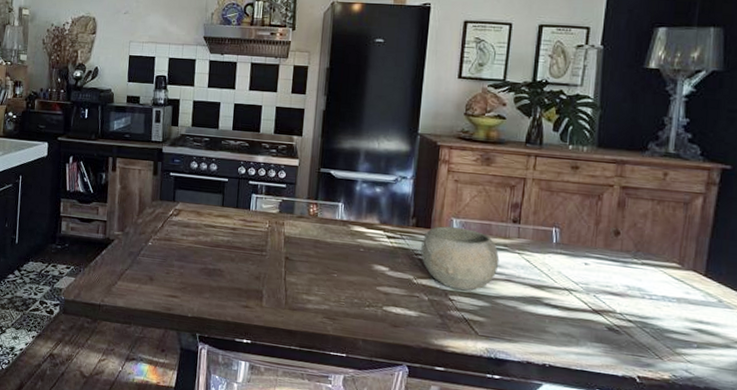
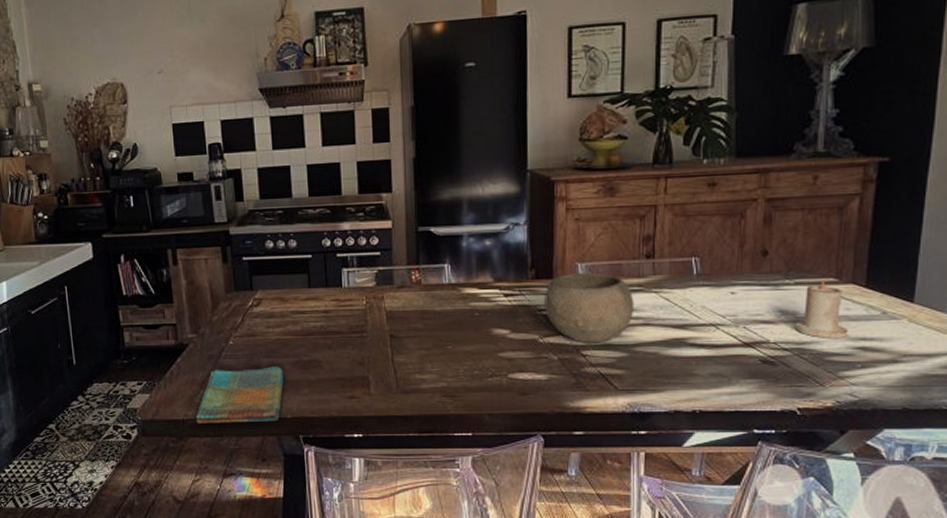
dish towel: none [110,265,191,318] -> present [195,366,284,424]
candle: none [640,265,687,319] -> present [795,282,848,338]

